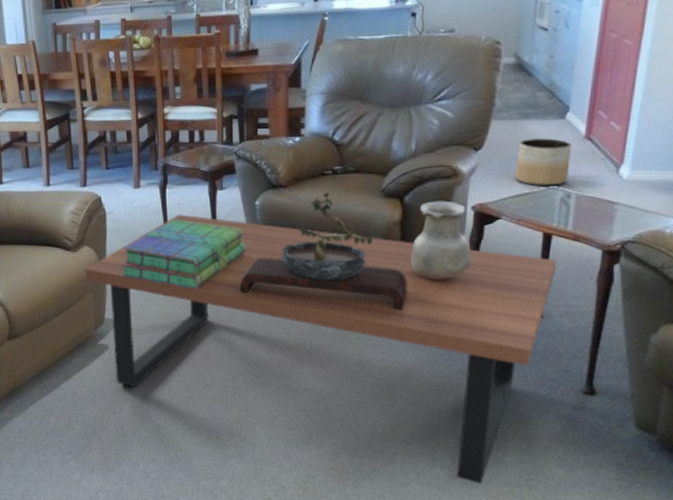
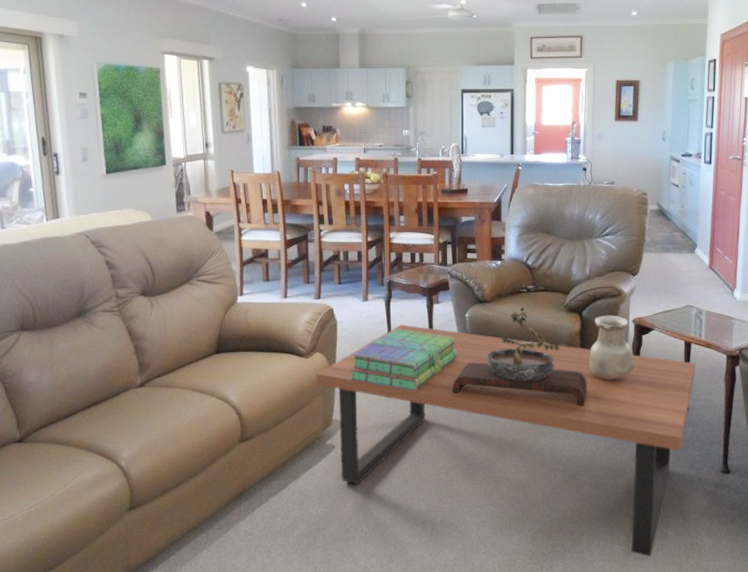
planter: present [515,138,571,187] -> none [662,267,700,305]

